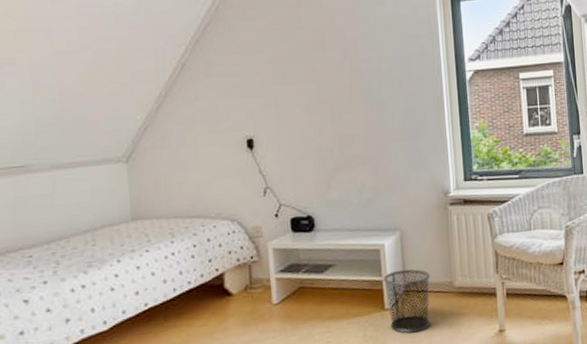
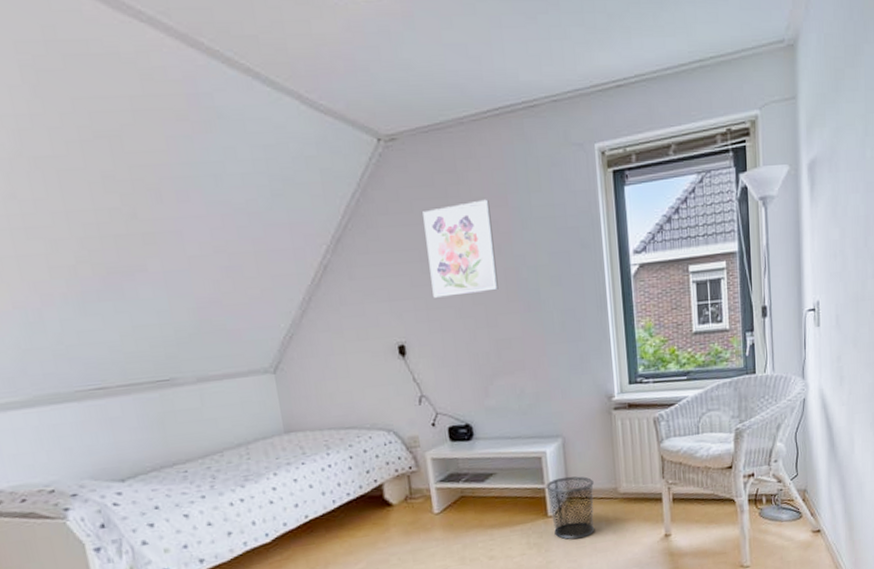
wall art: none [276,9,343,96] -> present [423,199,499,298]

